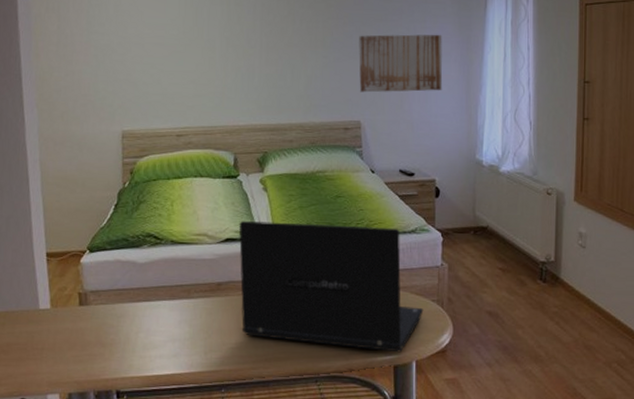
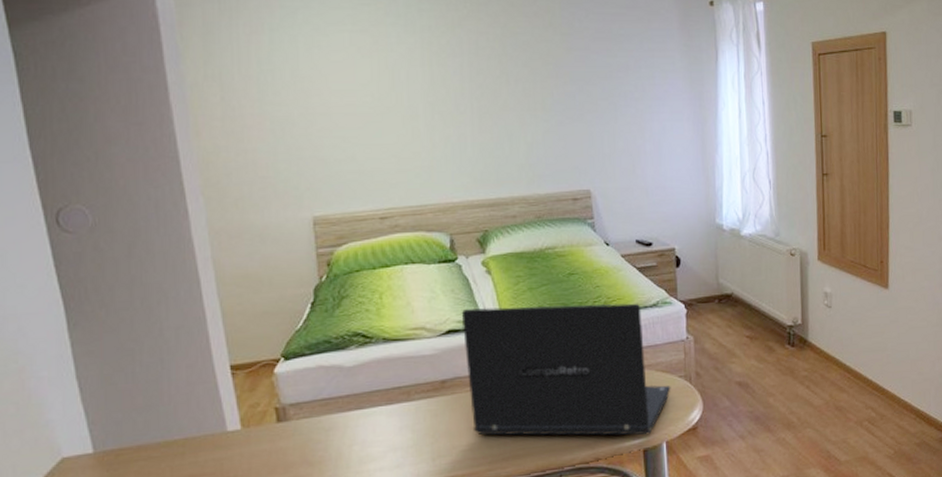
wall art: present [359,34,443,93] -> none [582,91,677,158]

